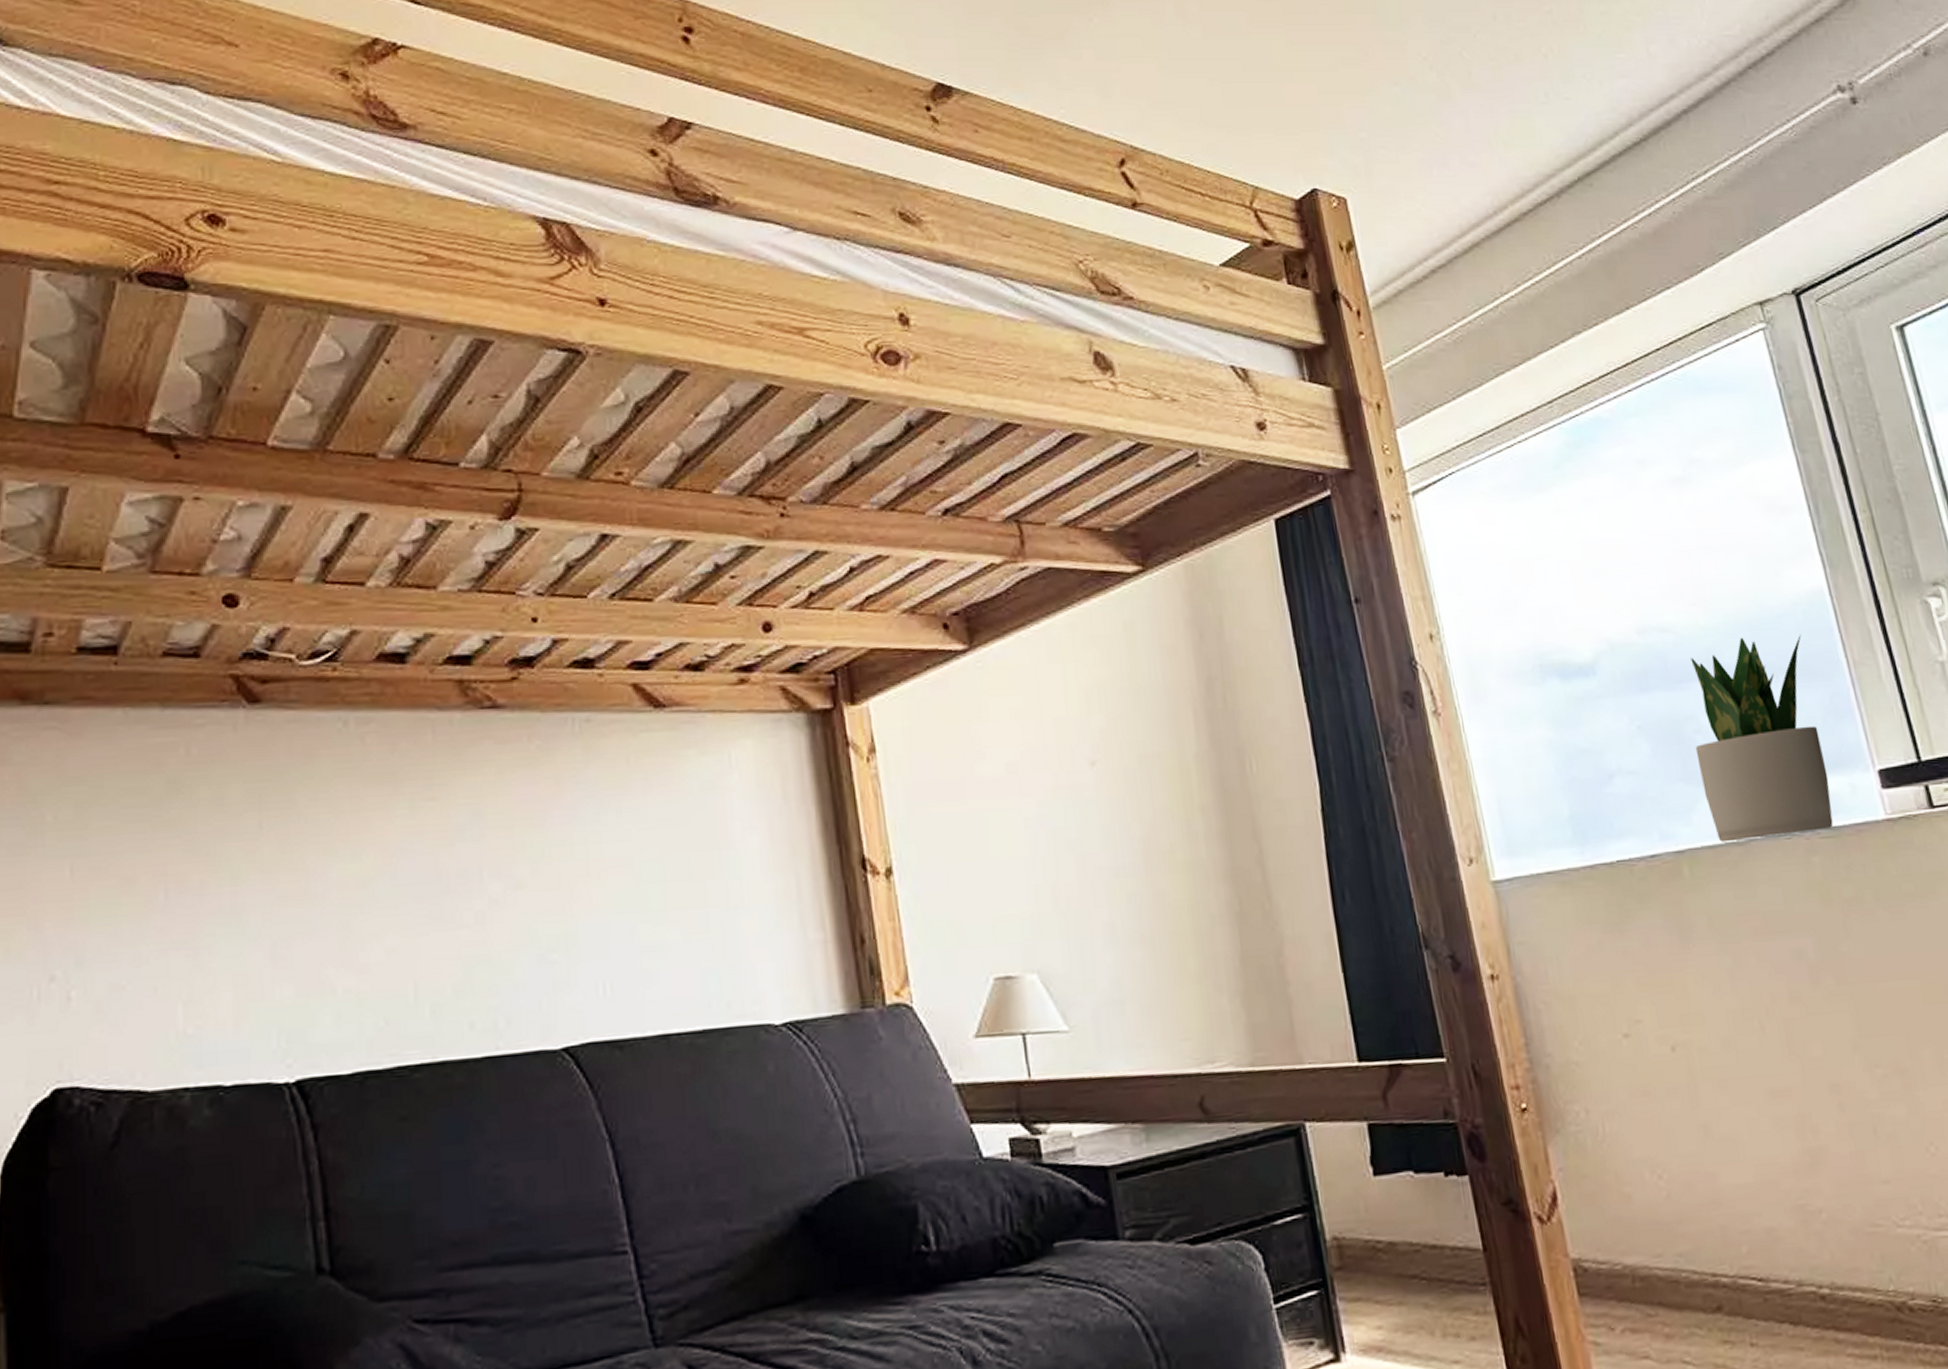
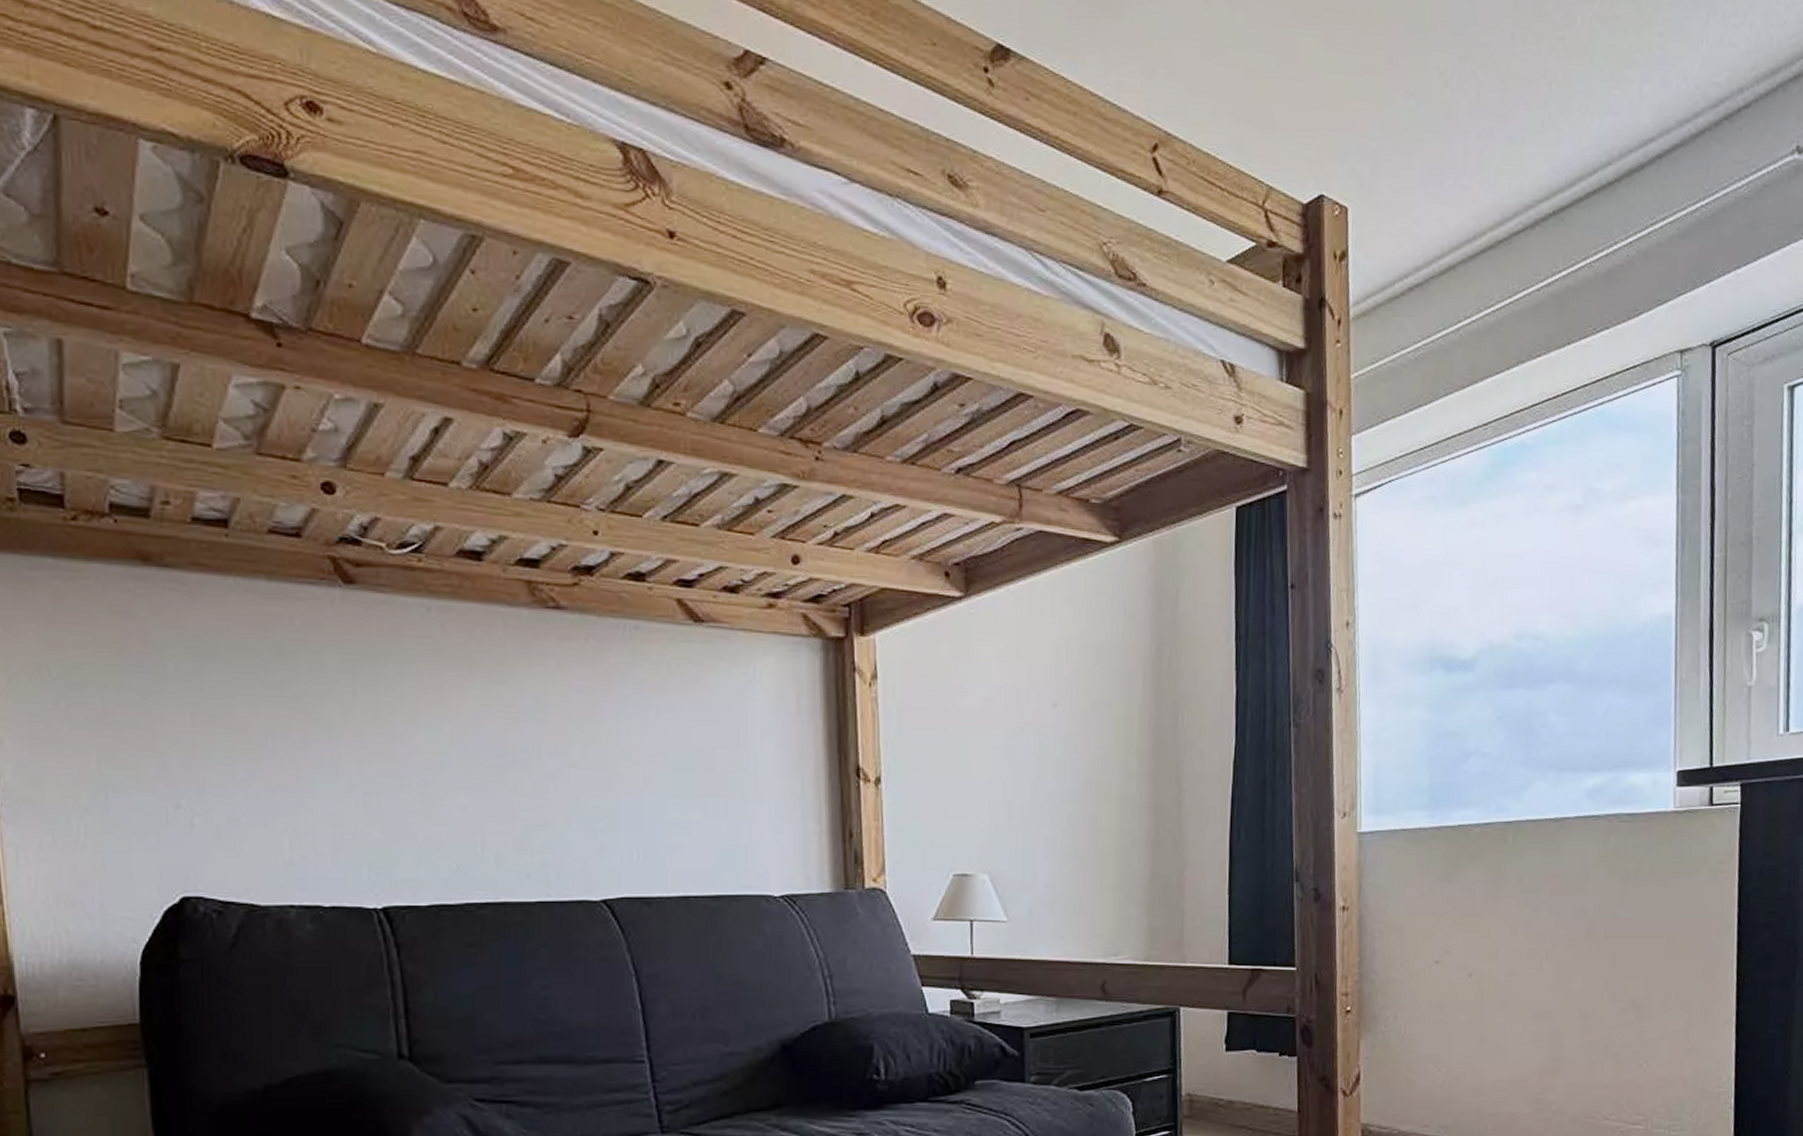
planter: present [1690,634,1834,843] -> none [1538,650,1645,818]

